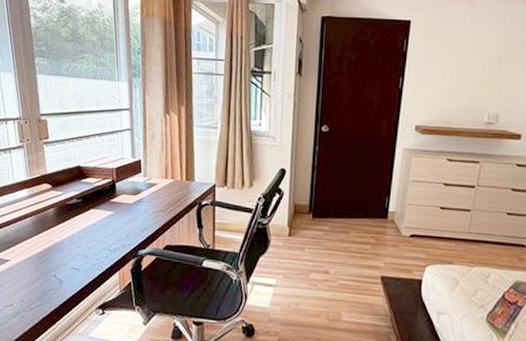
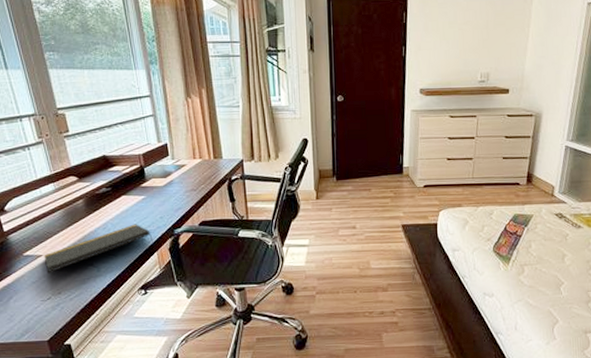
notepad: none [11,239,116,279] -> present [44,224,153,273]

